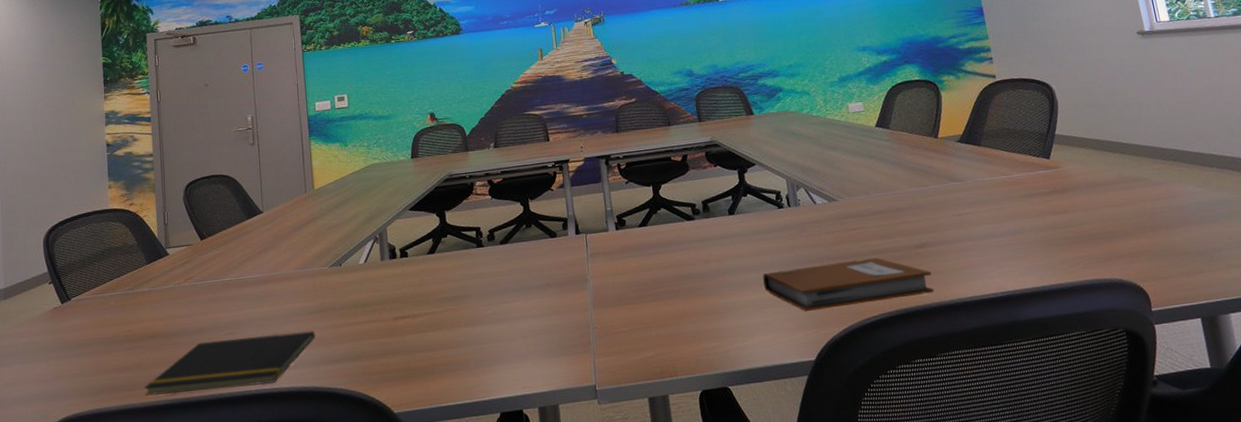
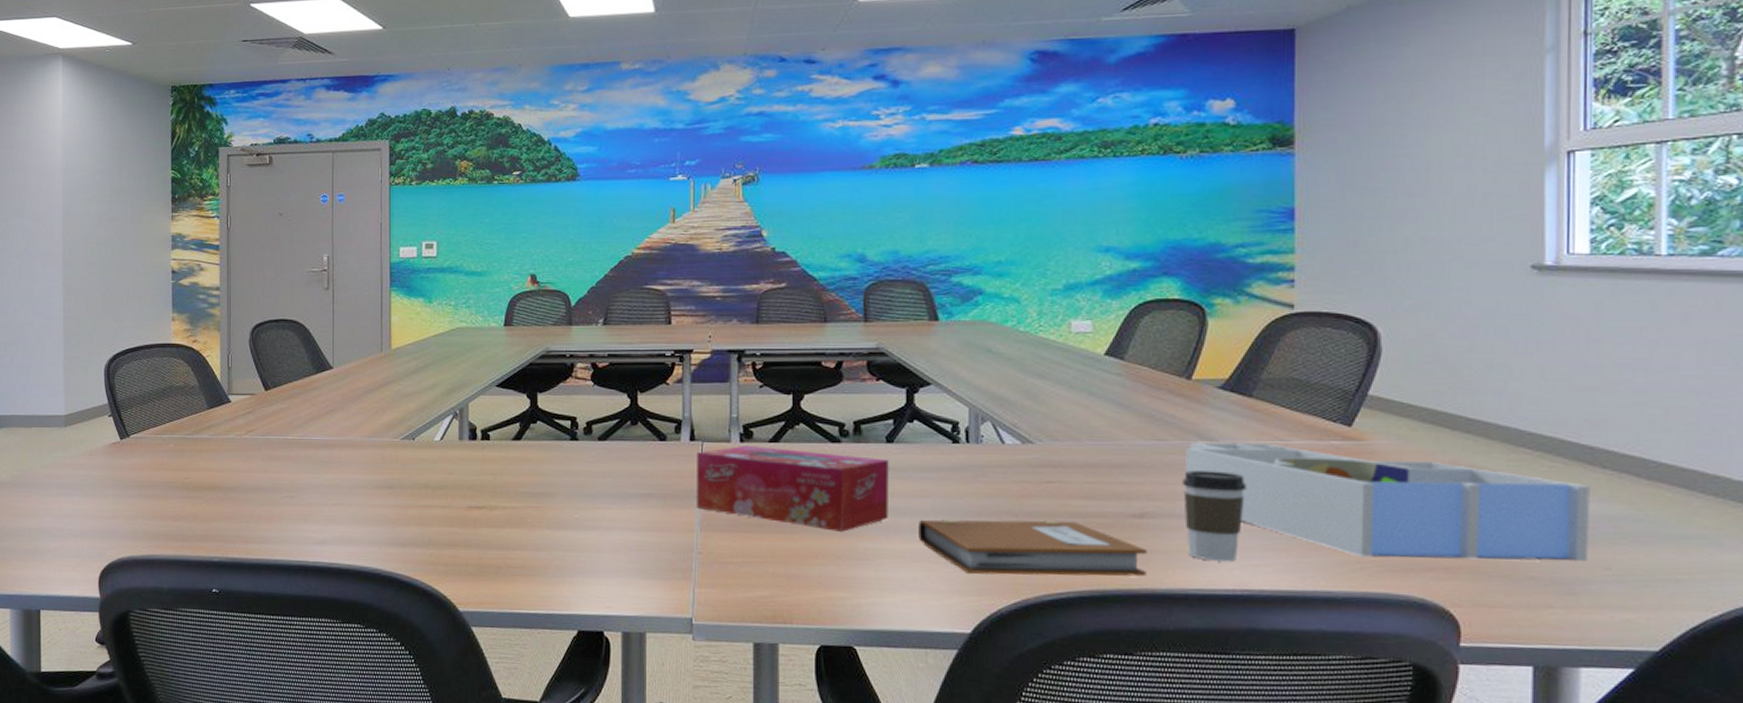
notepad: present [144,330,316,396] -> none [199,501,381,558]
tissue box: none [583,228,739,293] -> present [697,445,889,532]
desk organizer: none [944,177,1217,255] -> present [1186,442,1590,562]
coffee cup: none [945,204,994,274] -> present [1182,470,1247,562]

